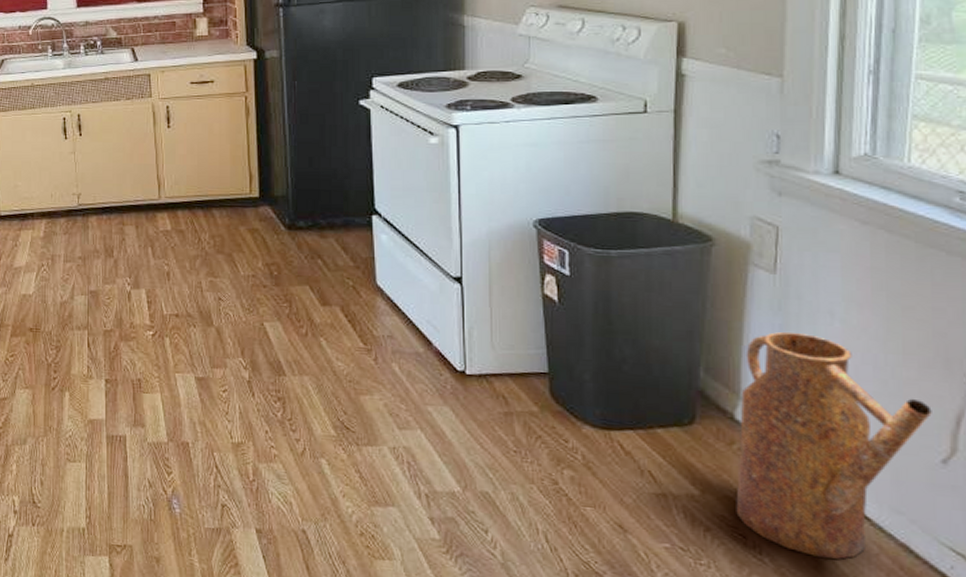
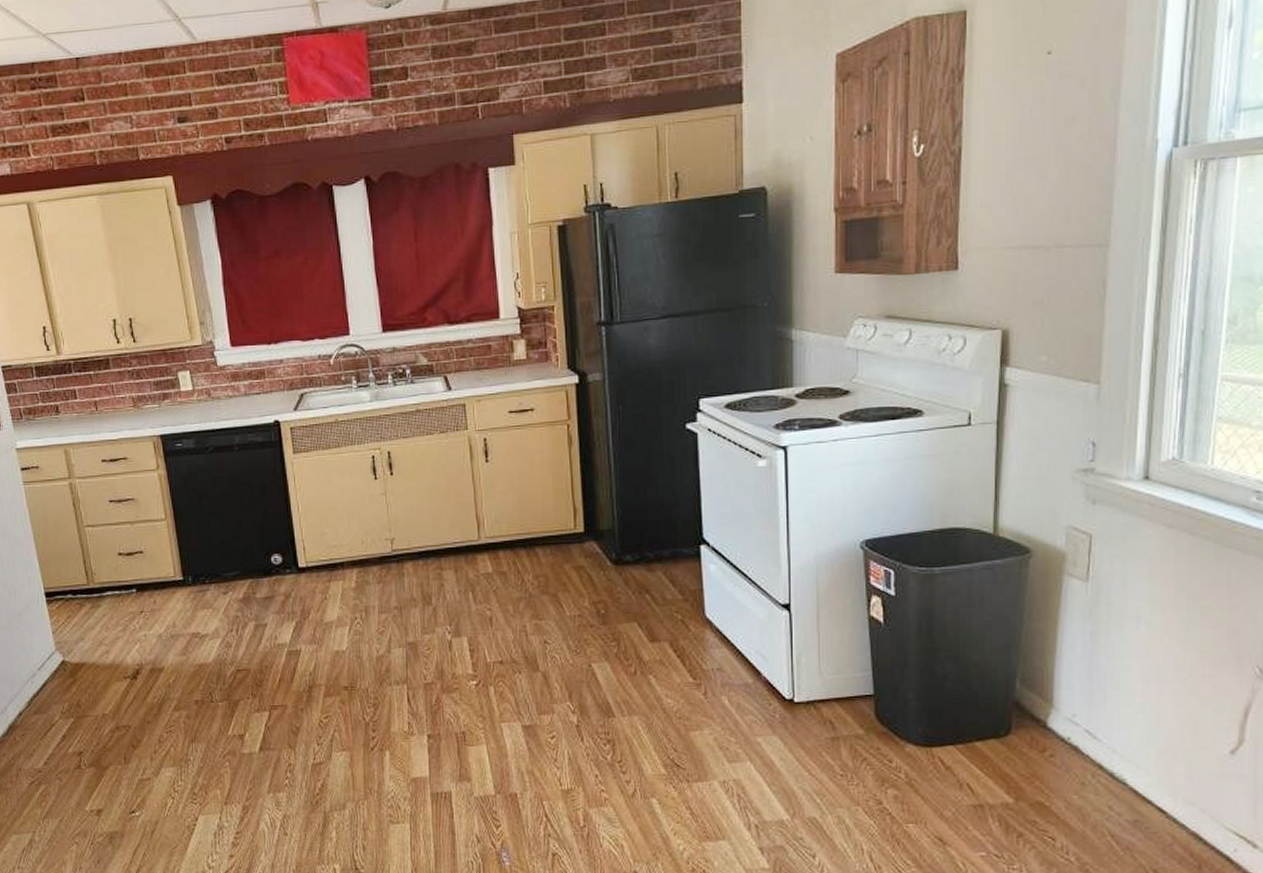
watering can: present [736,331,932,559] -> none [1046,638,1224,852]

